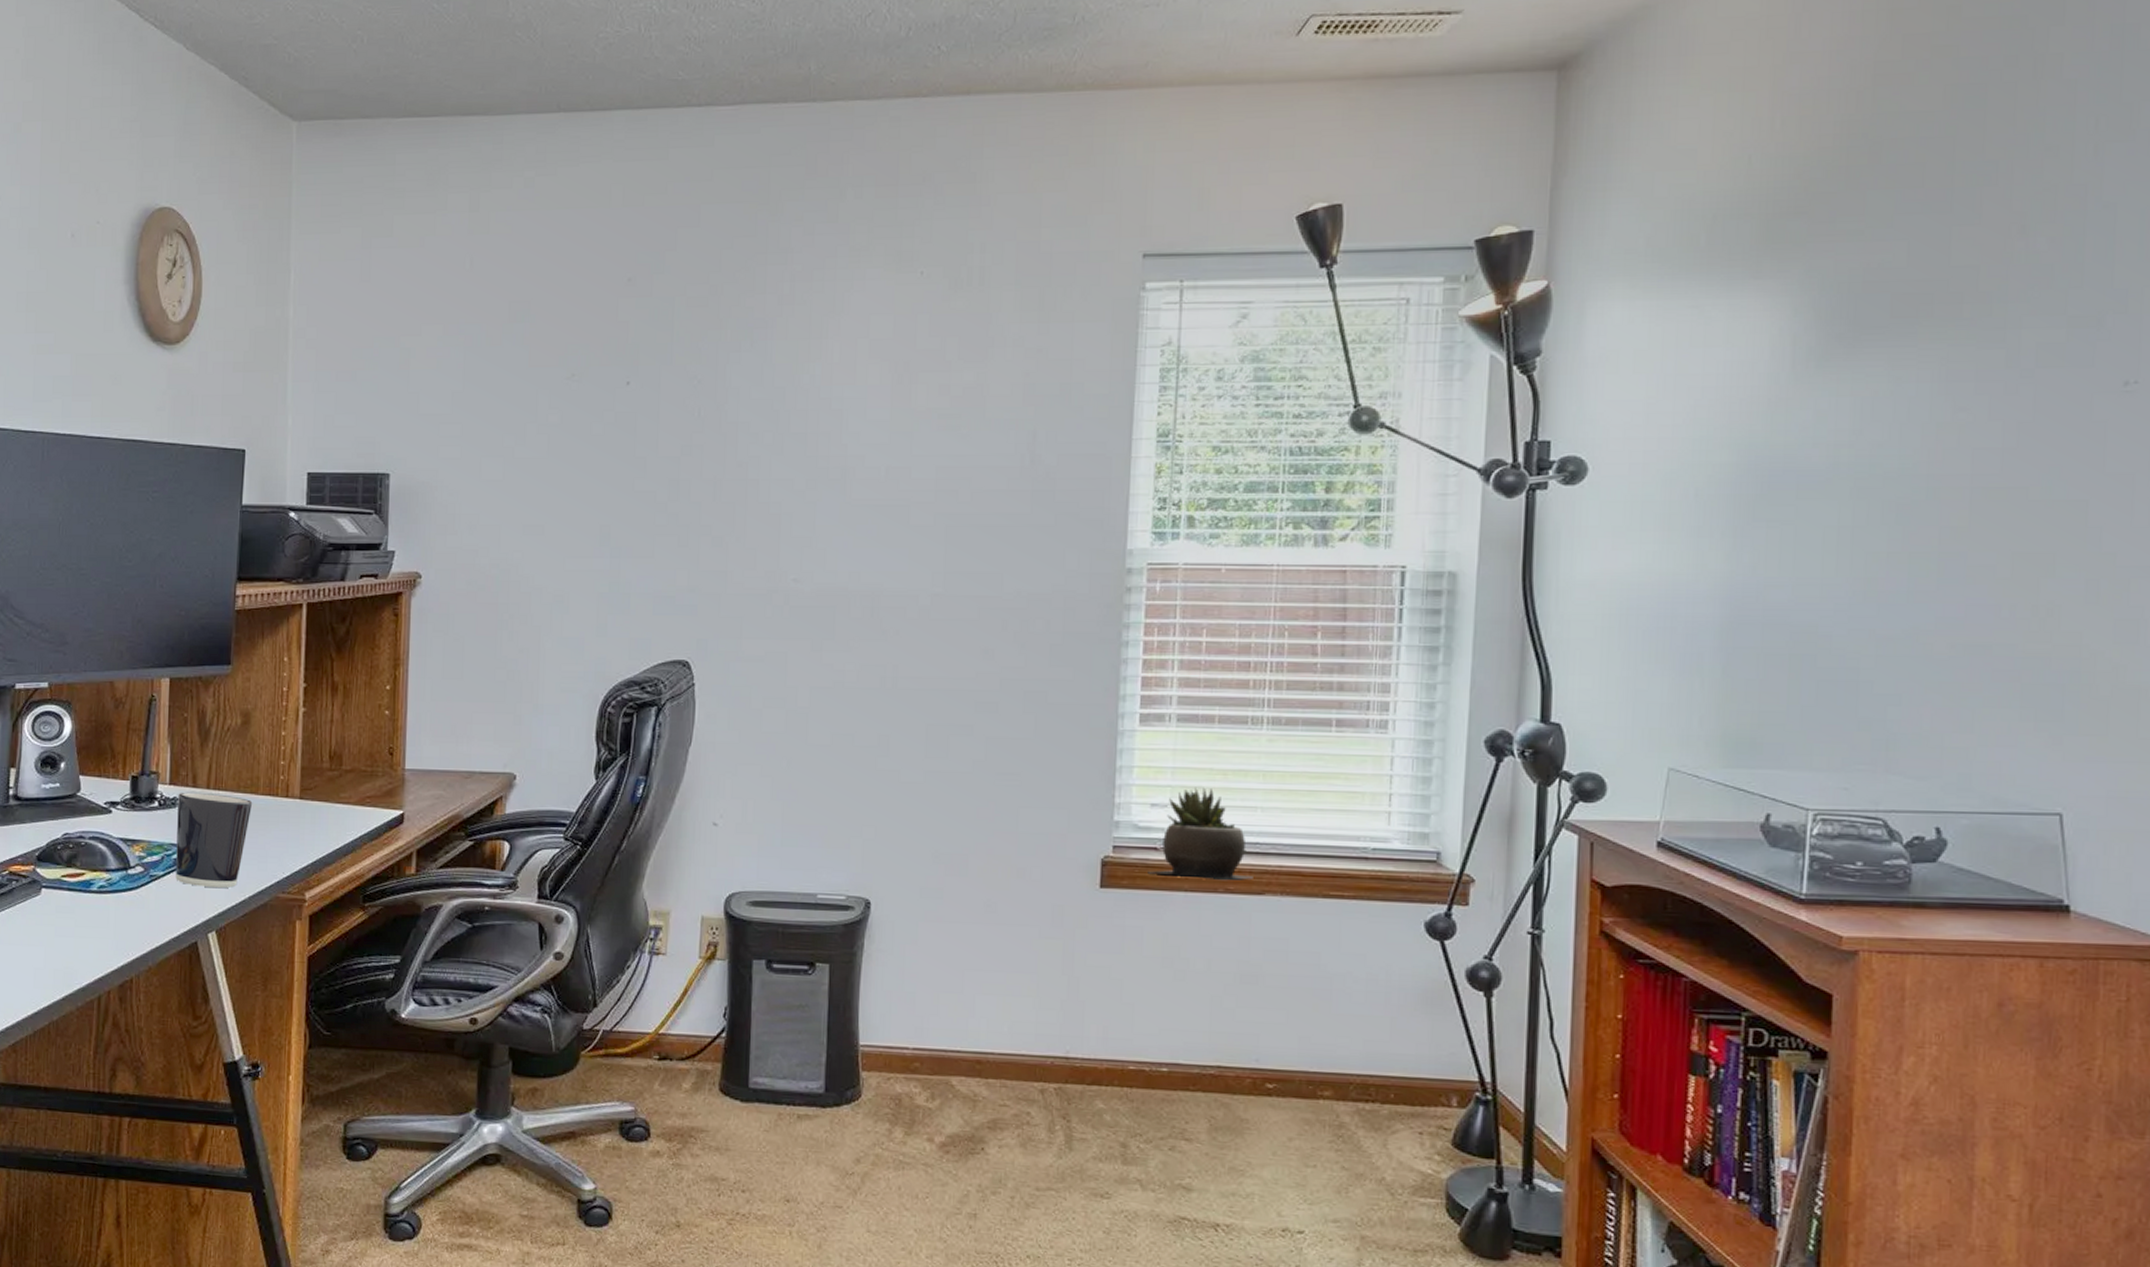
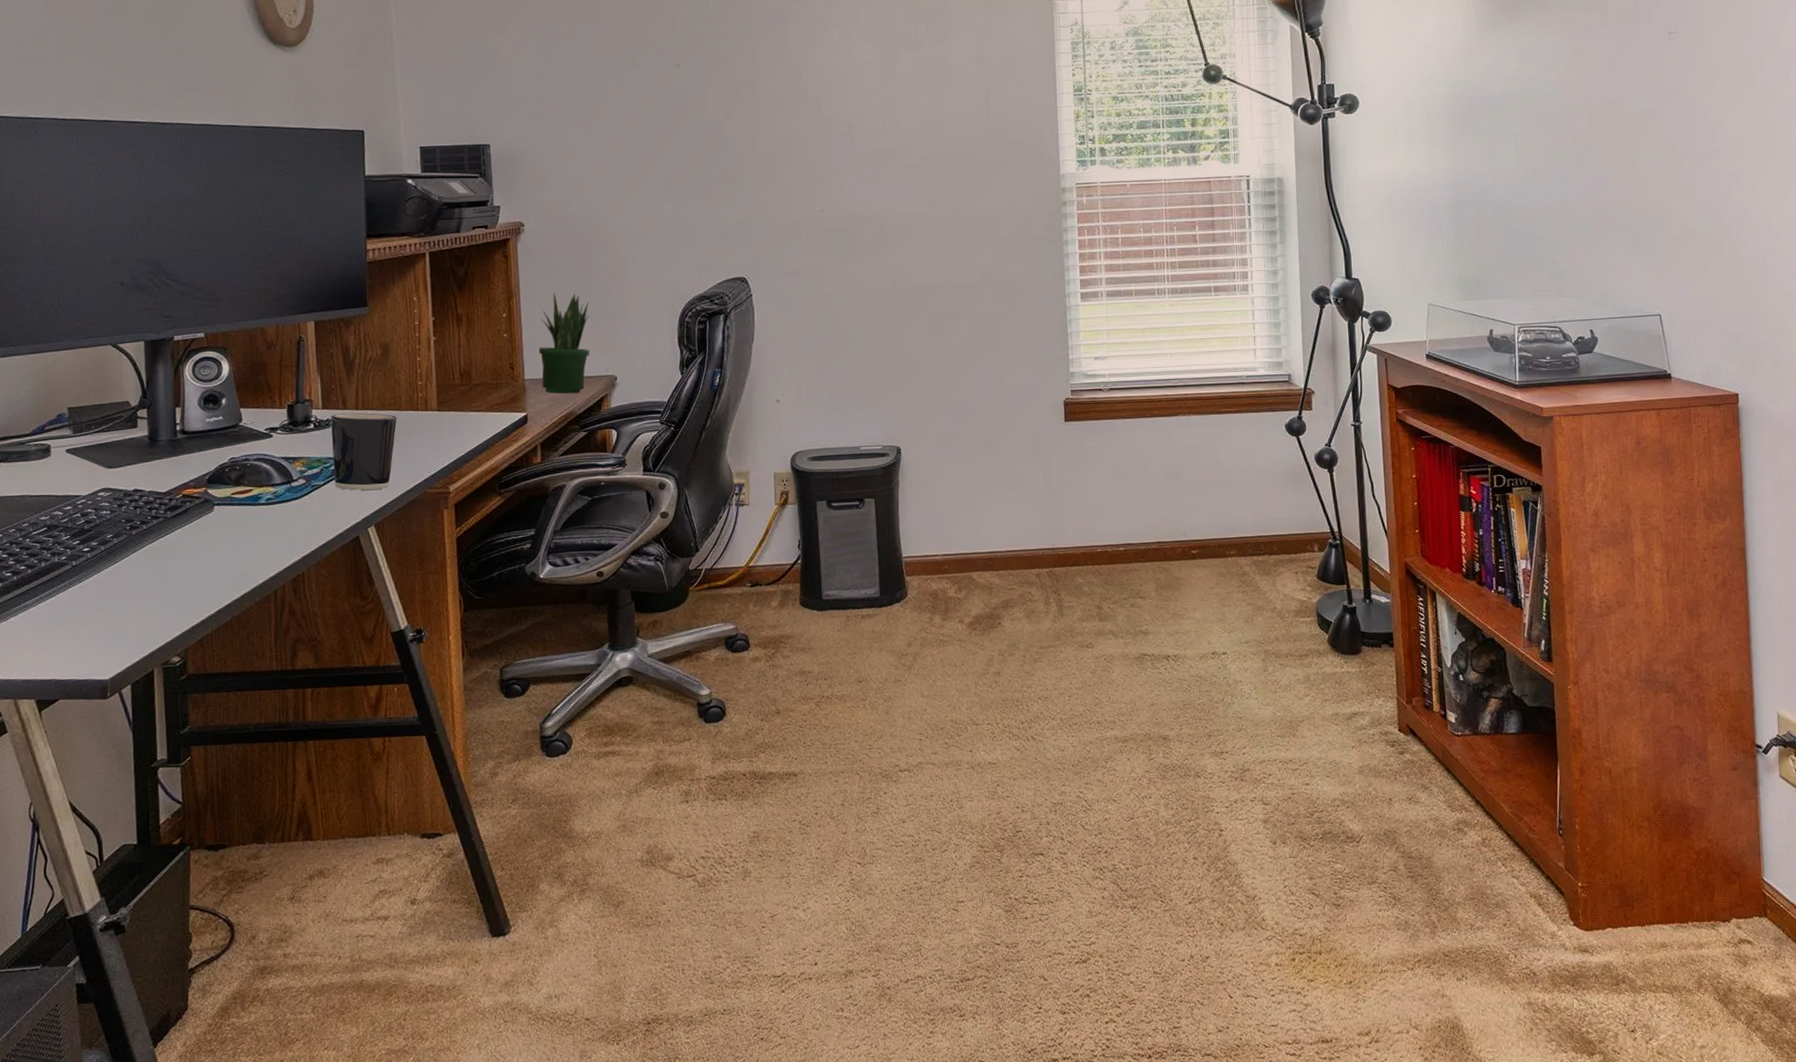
planter: none [425,663,490,793] -> present [539,292,590,394]
succulent plant: present [1148,787,1253,881] -> none [1097,342,1169,409]

